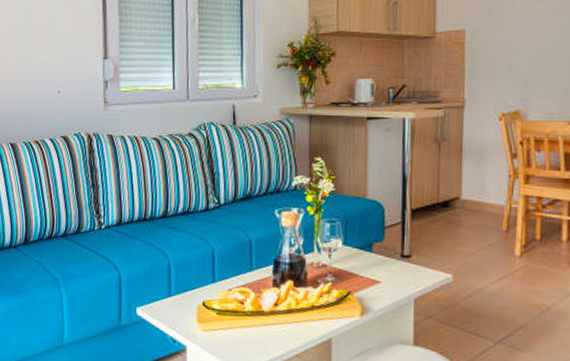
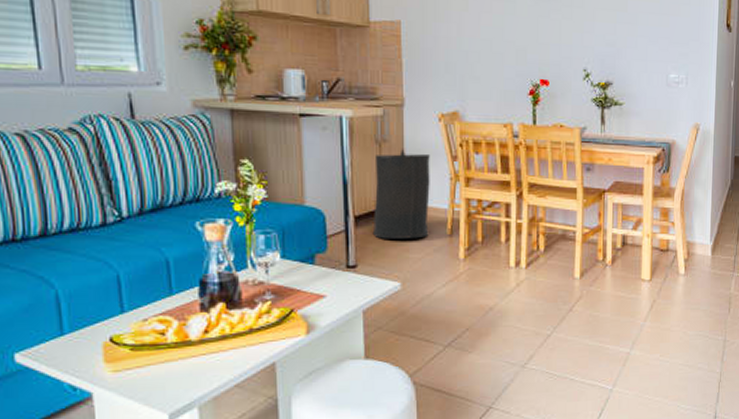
trash can: none [427,148,488,233] -> present [372,149,430,239]

